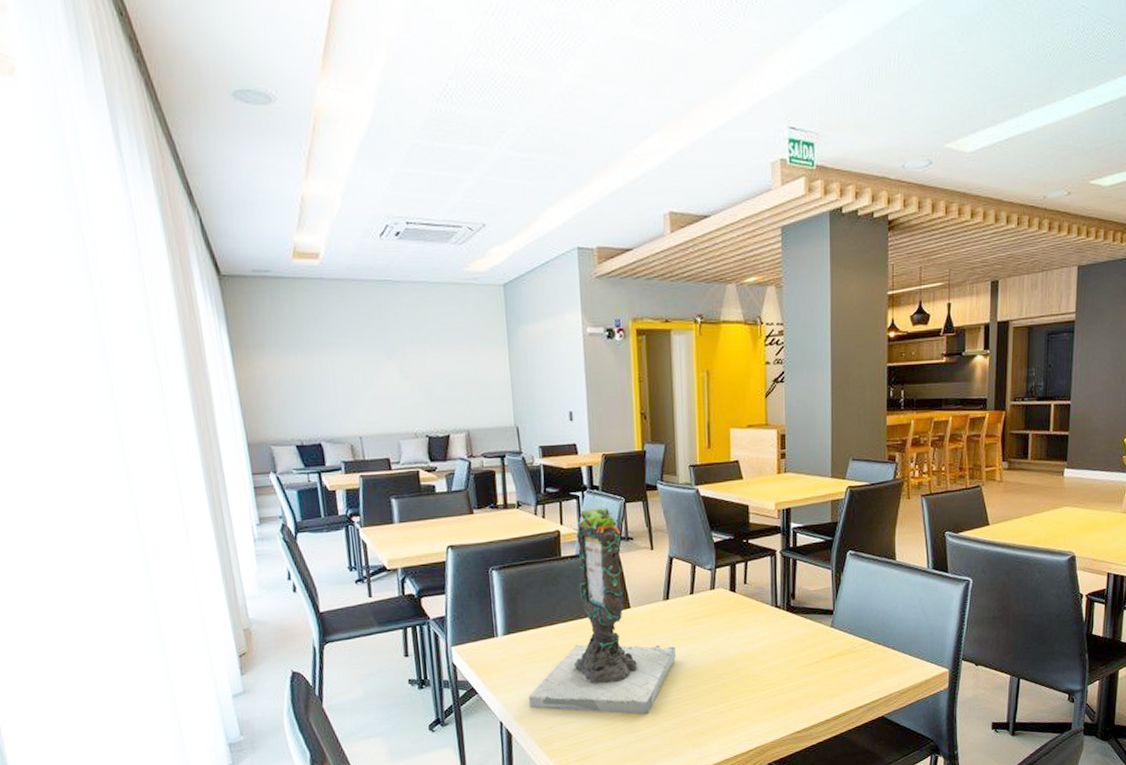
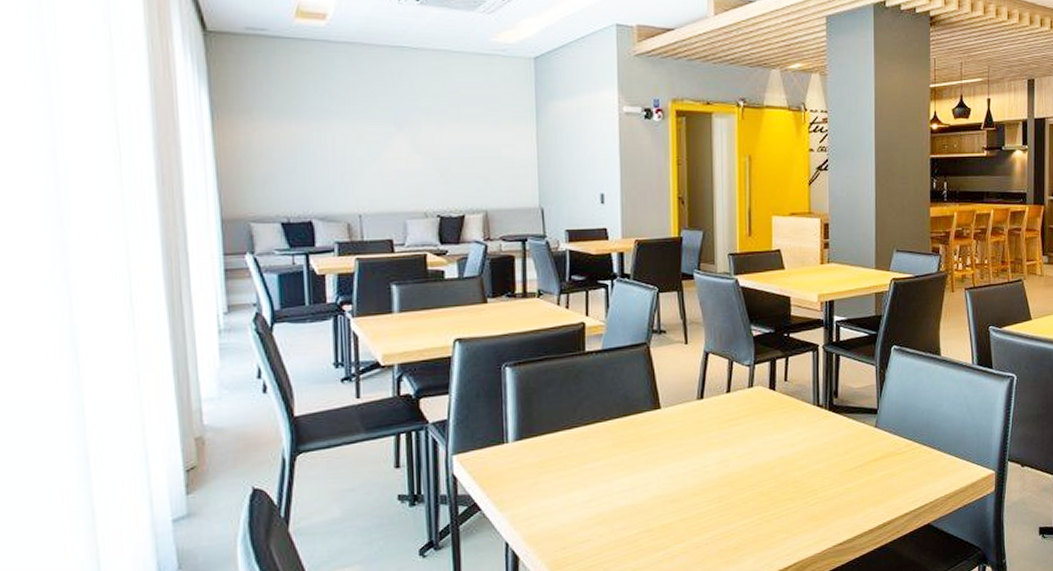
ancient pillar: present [528,494,676,715] -> none [540,283,709,530]

